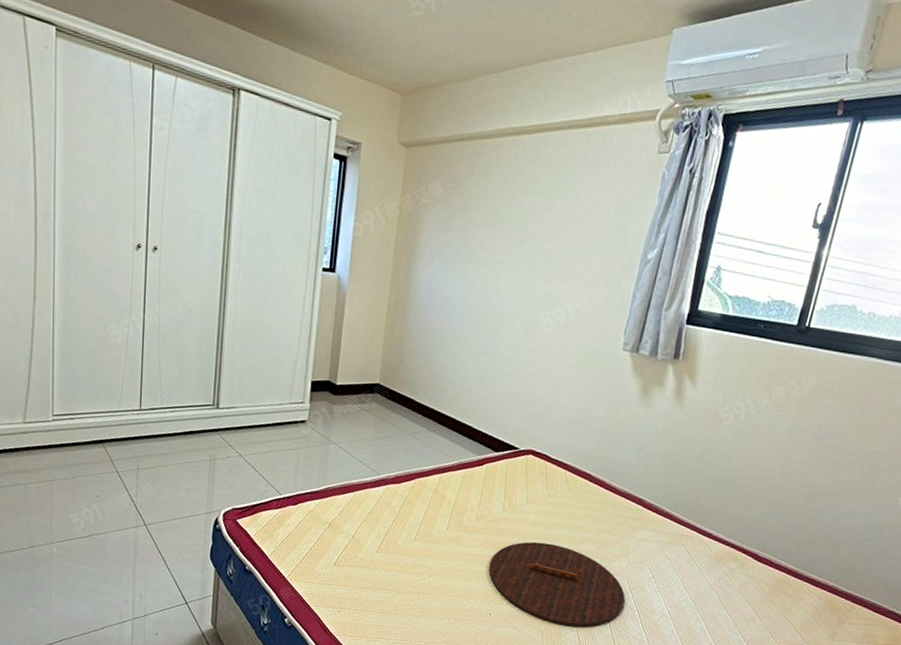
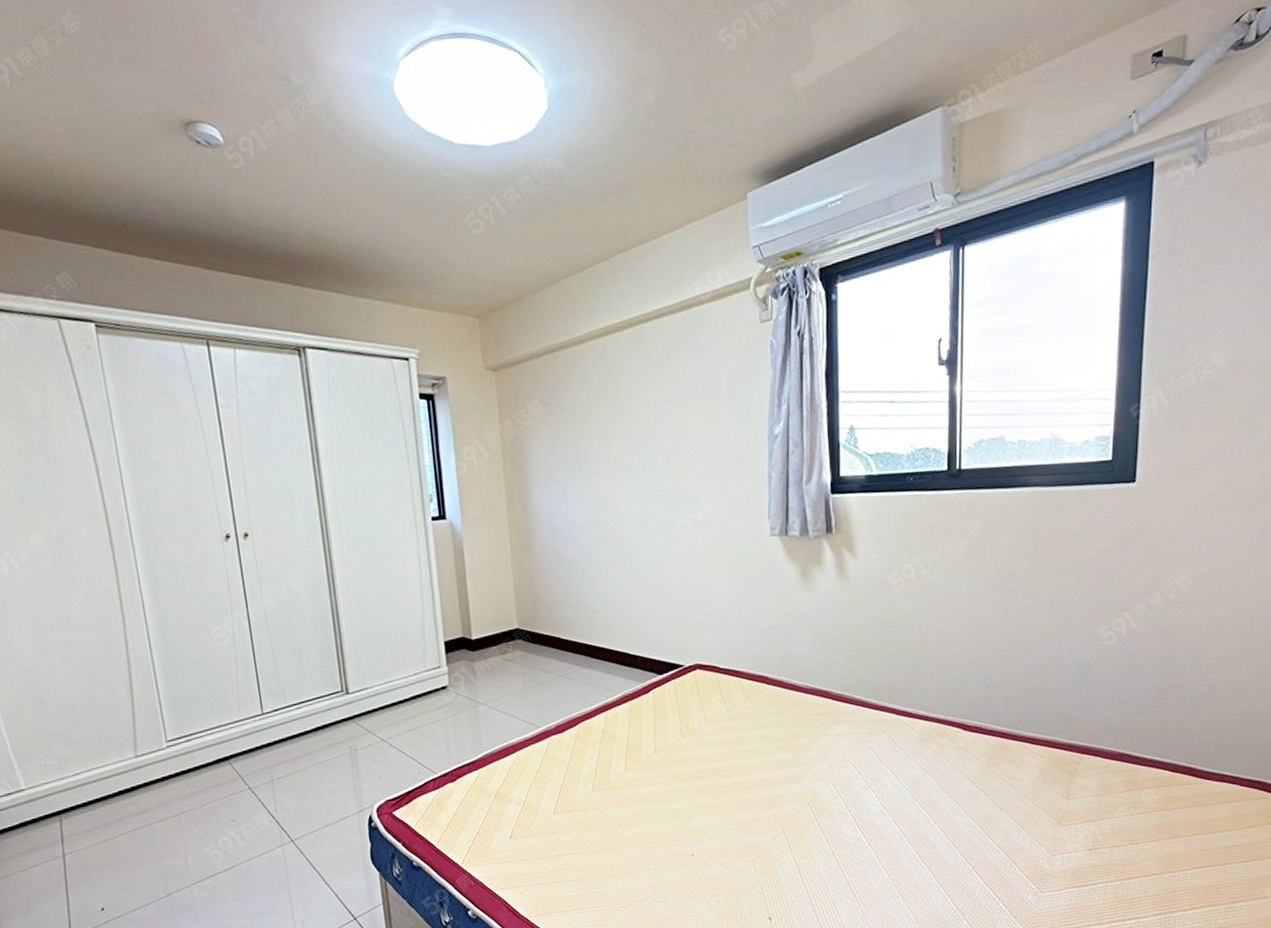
tray: present [489,541,625,627] -> none [680,761,836,849]

